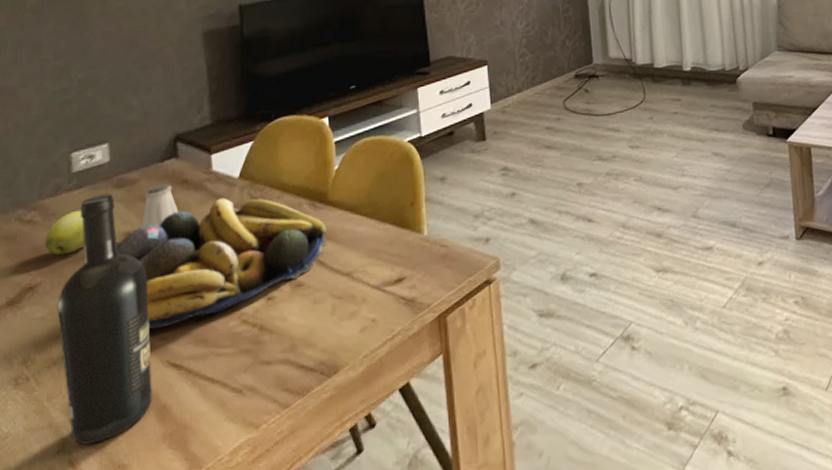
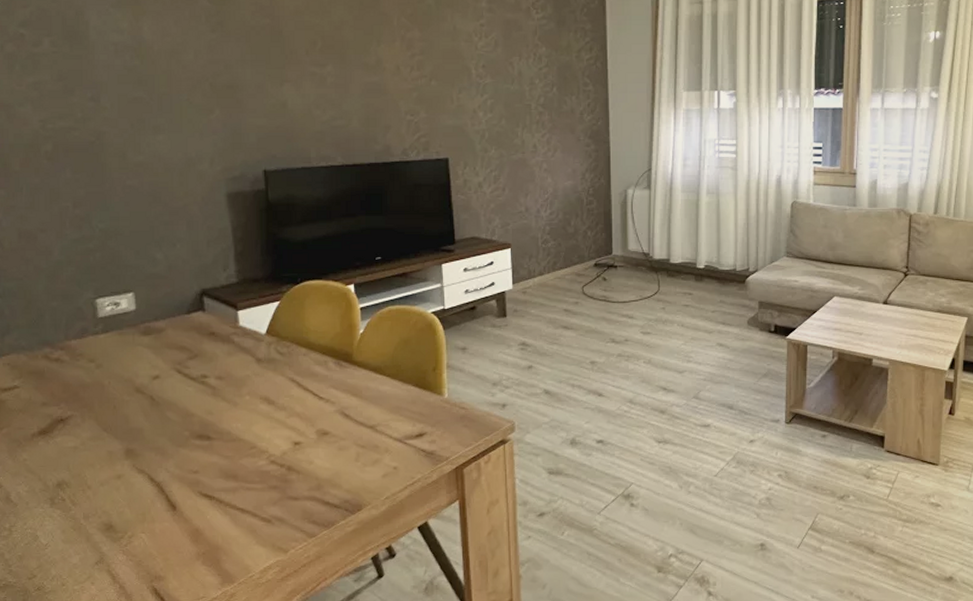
apple: present [45,210,84,256] -> none [73,352,113,393]
wine bottle: present [57,193,152,445] -> none [89,339,185,558]
fruit bowl: present [116,198,328,329] -> none [145,351,353,463]
saltshaker: present [141,183,179,227] -> none [170,334,206,374]

